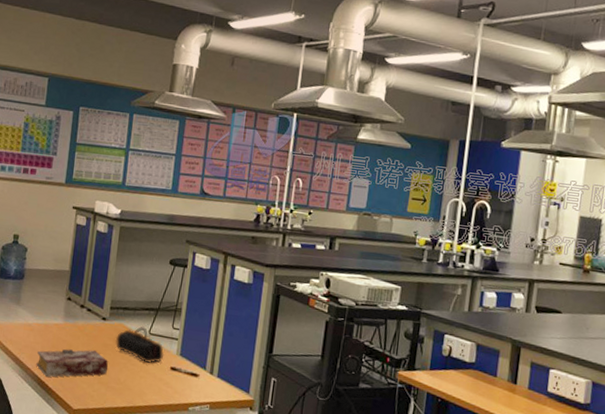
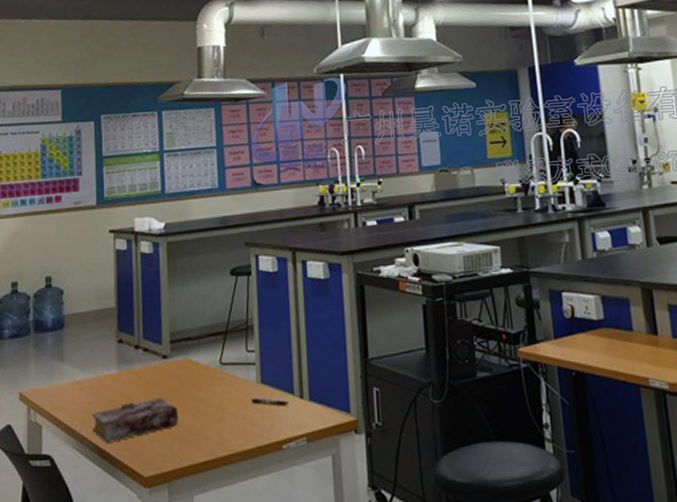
pencil case: present [115,326,165,363] -> none [181,356,243,400]

